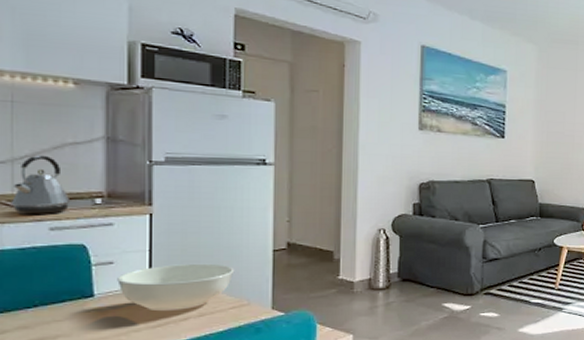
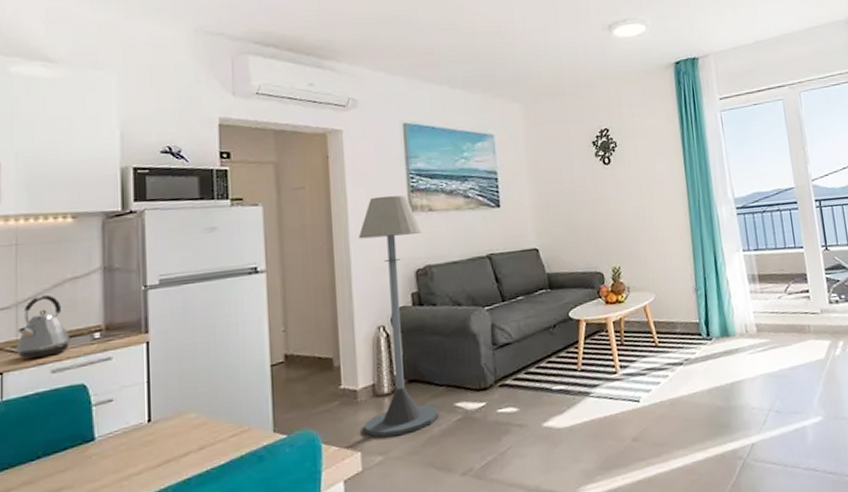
bowl: present [117,263,235,312] -> none [117,388,233,449]
floor lamp: none [358,110,429,325] -> present [358,195,439,438]

